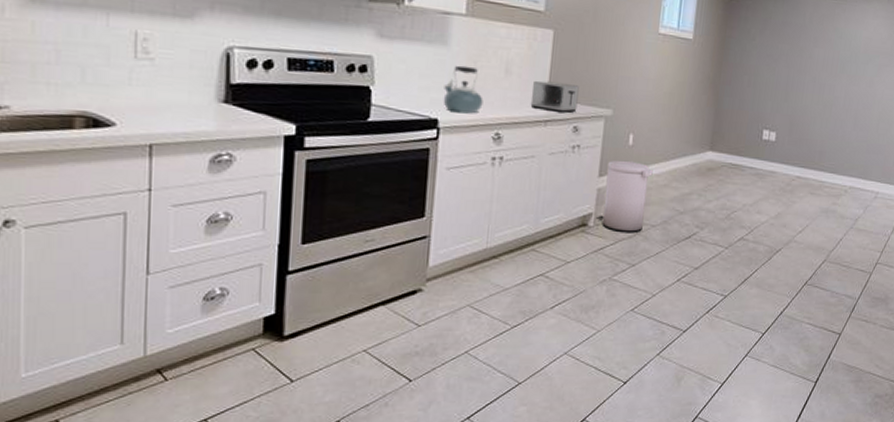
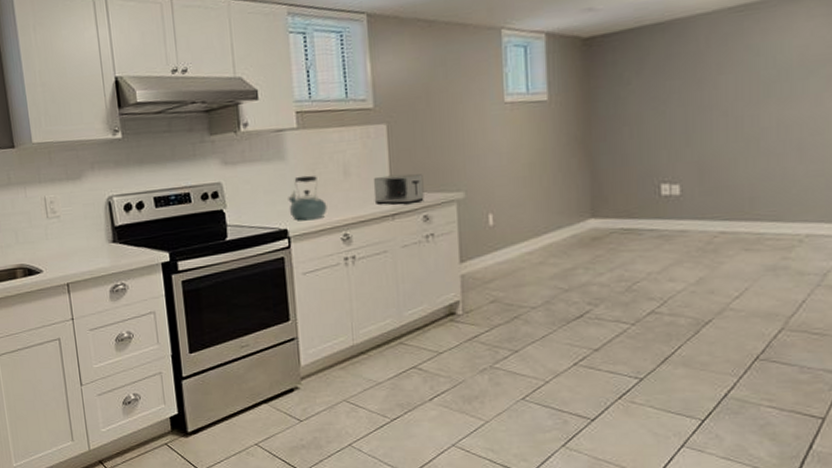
pedal bin: present [595,160,653,234] -> none [463,242,523,319]

